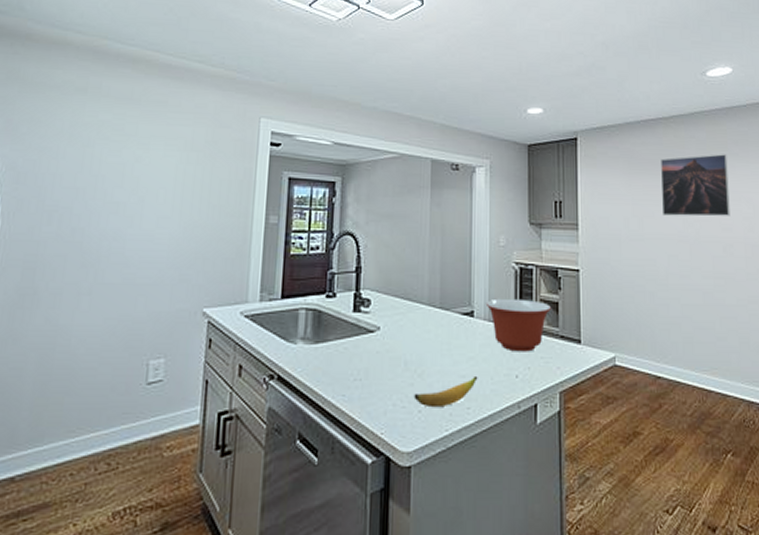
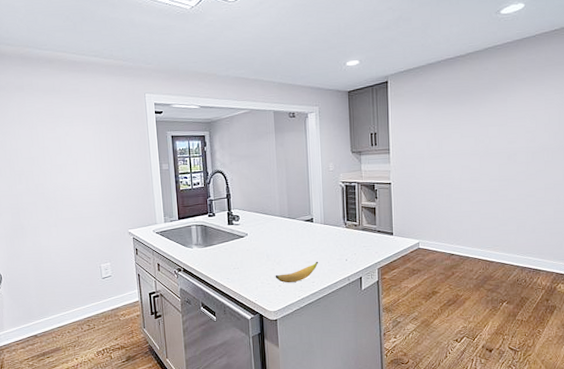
mixing bowl: present [485,298,551,352] -> none [321,207,370,244]
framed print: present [660,154,730,217] -> none [457,80,515,136]

